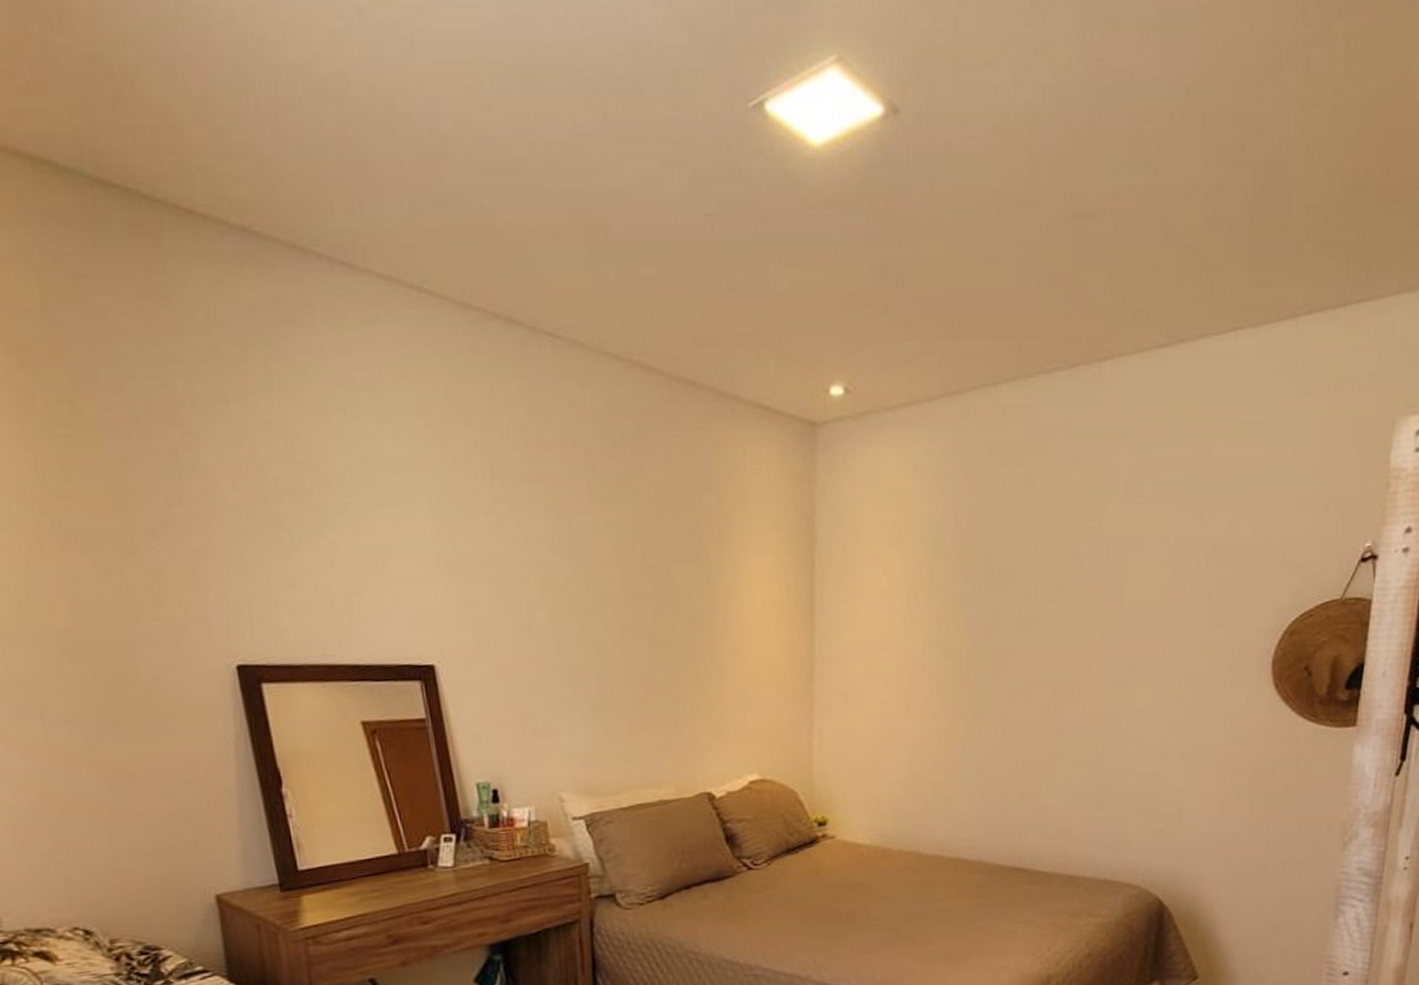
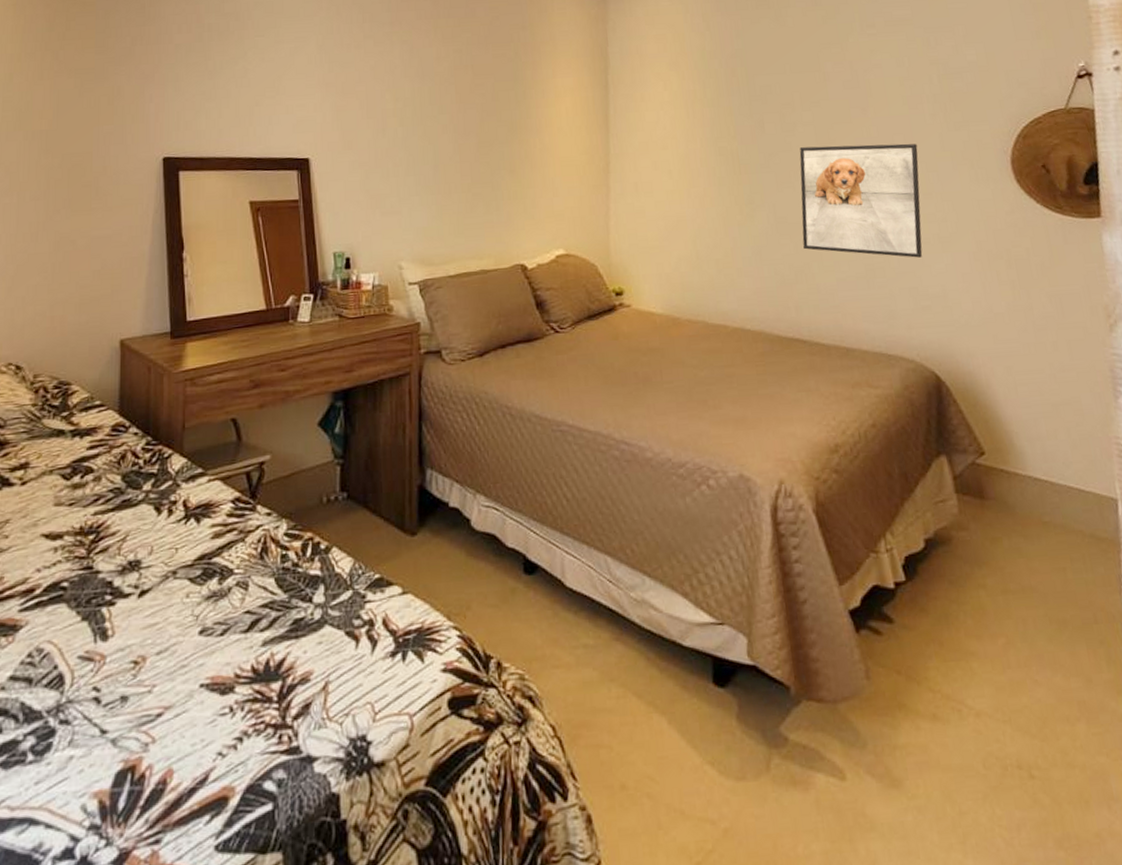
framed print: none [1033,642,1172,776] -> present [799,143,923,258]

